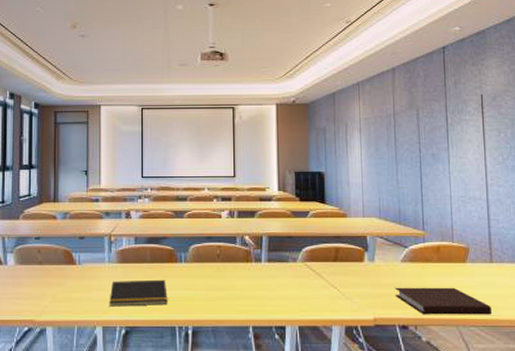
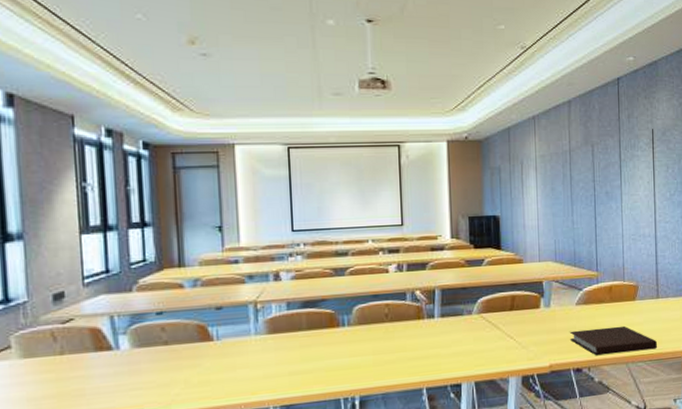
notepad: present [109,279,168,307] -> none [258,347,330,386]

